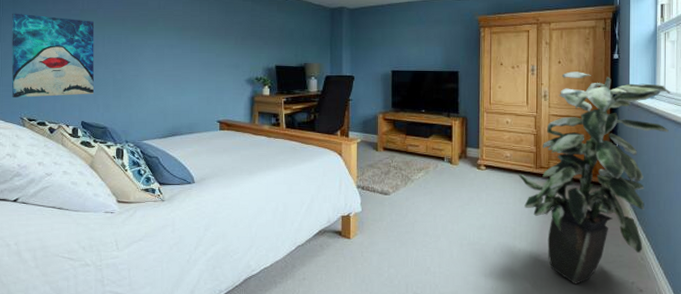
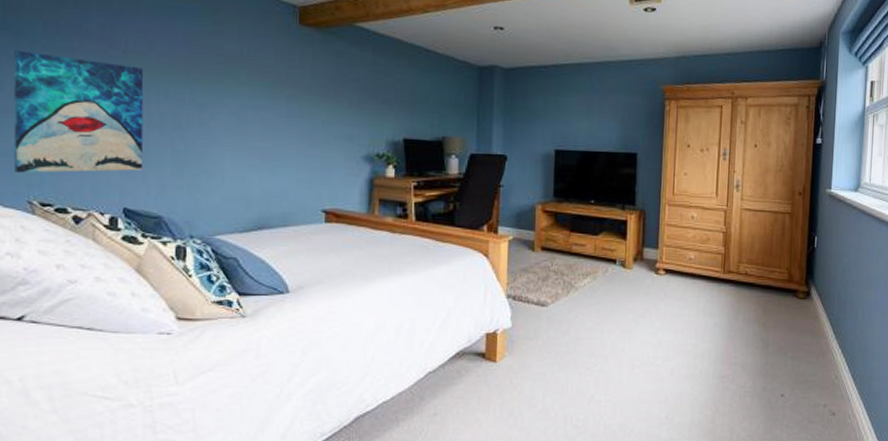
indoor plant: present [518,71,671,284] -> none [702,157,877,410]

